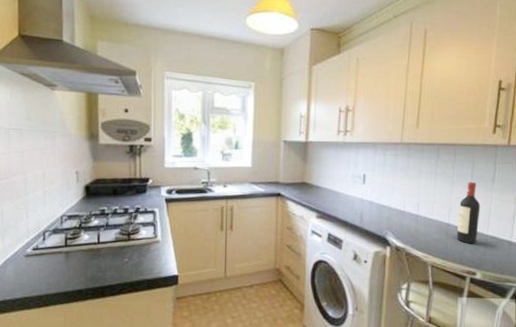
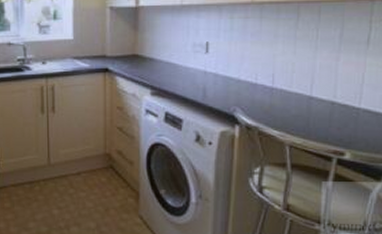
wine bottle: present [456,181,481,244] -> none [320,45,351,120]

